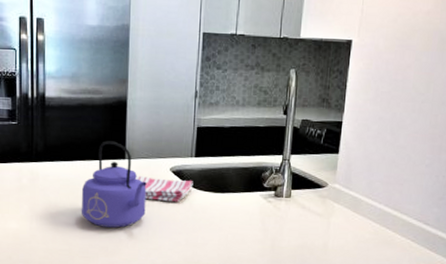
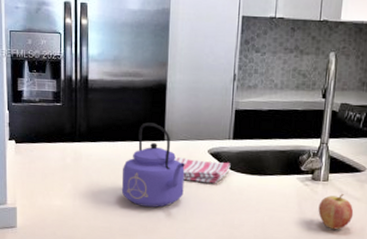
fruit: none [281,210,316,246] -> present [318,194,354,230]

